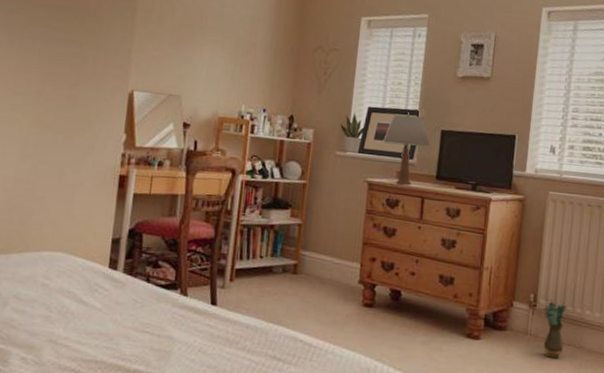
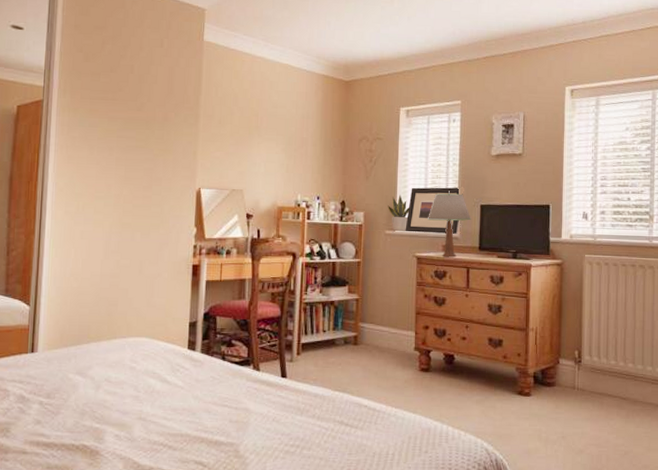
vase: present [543,300,567,359] -> none [588,355,610,411]

